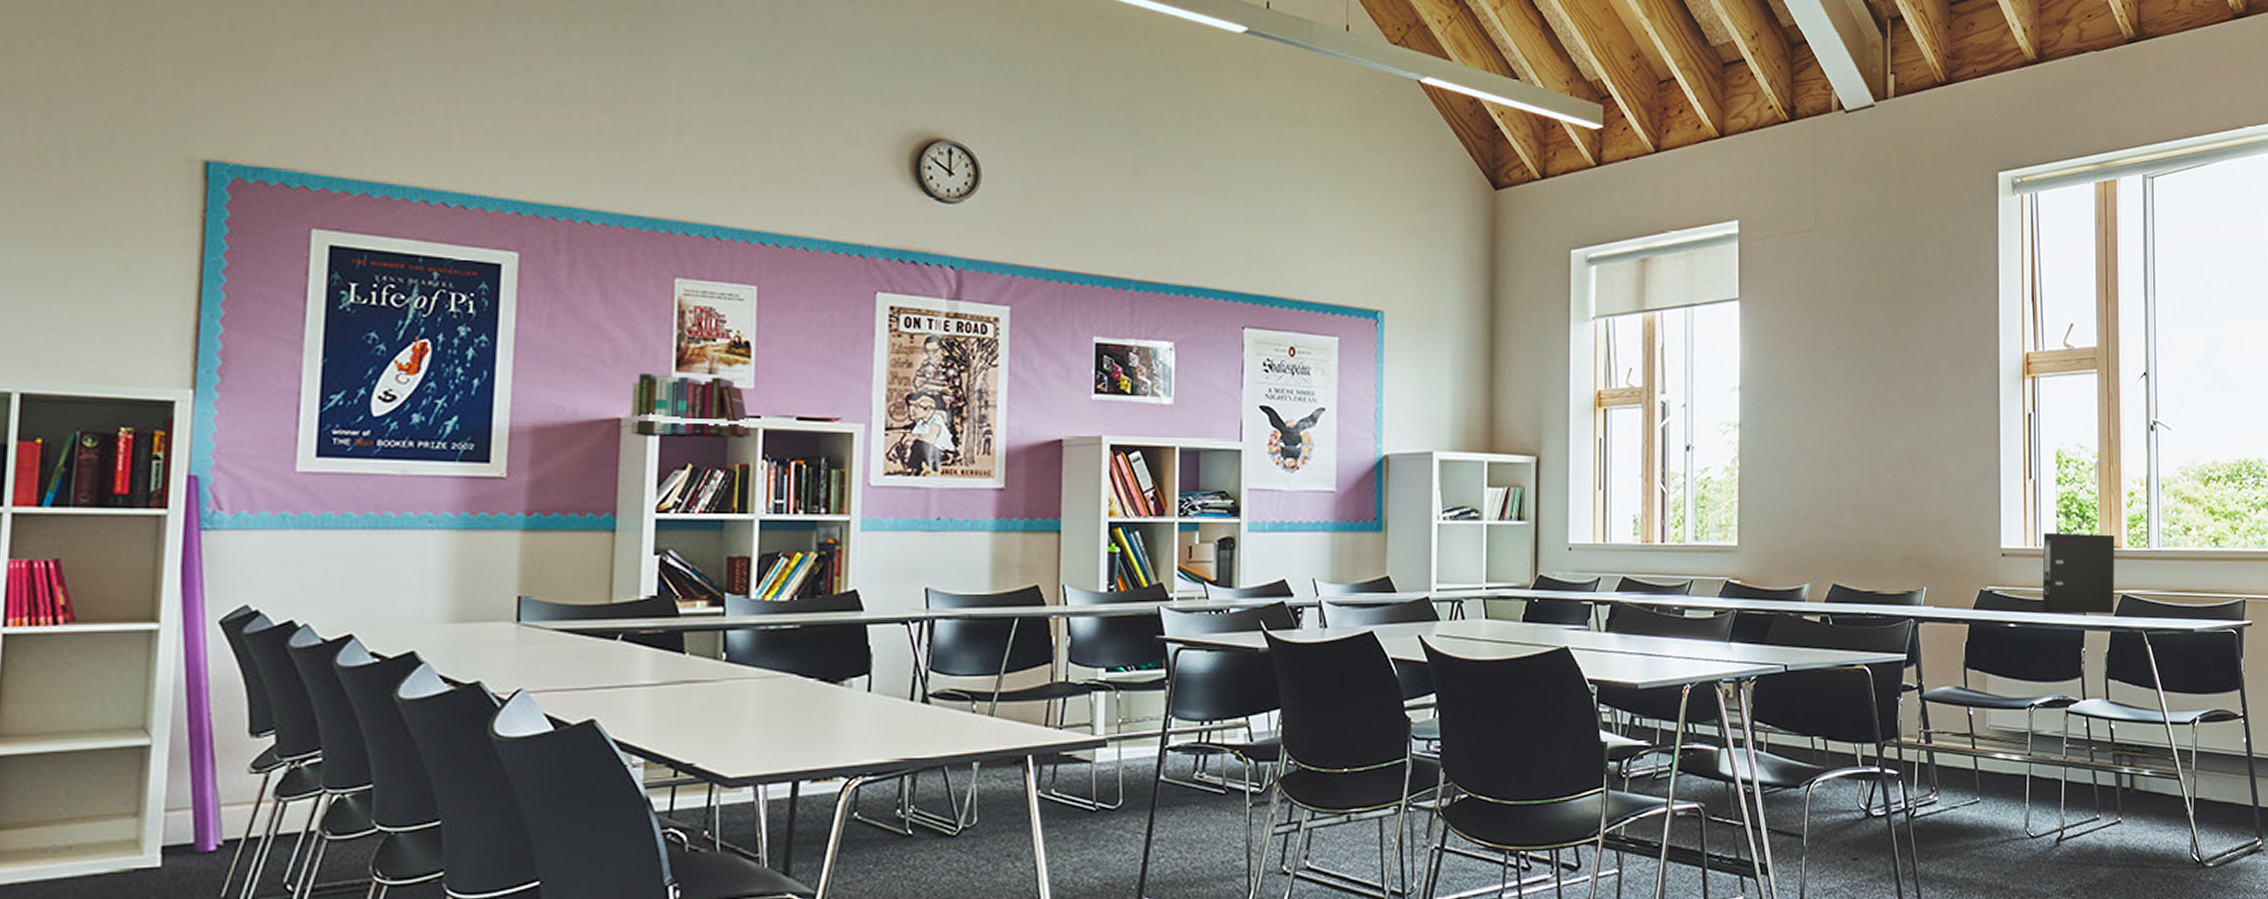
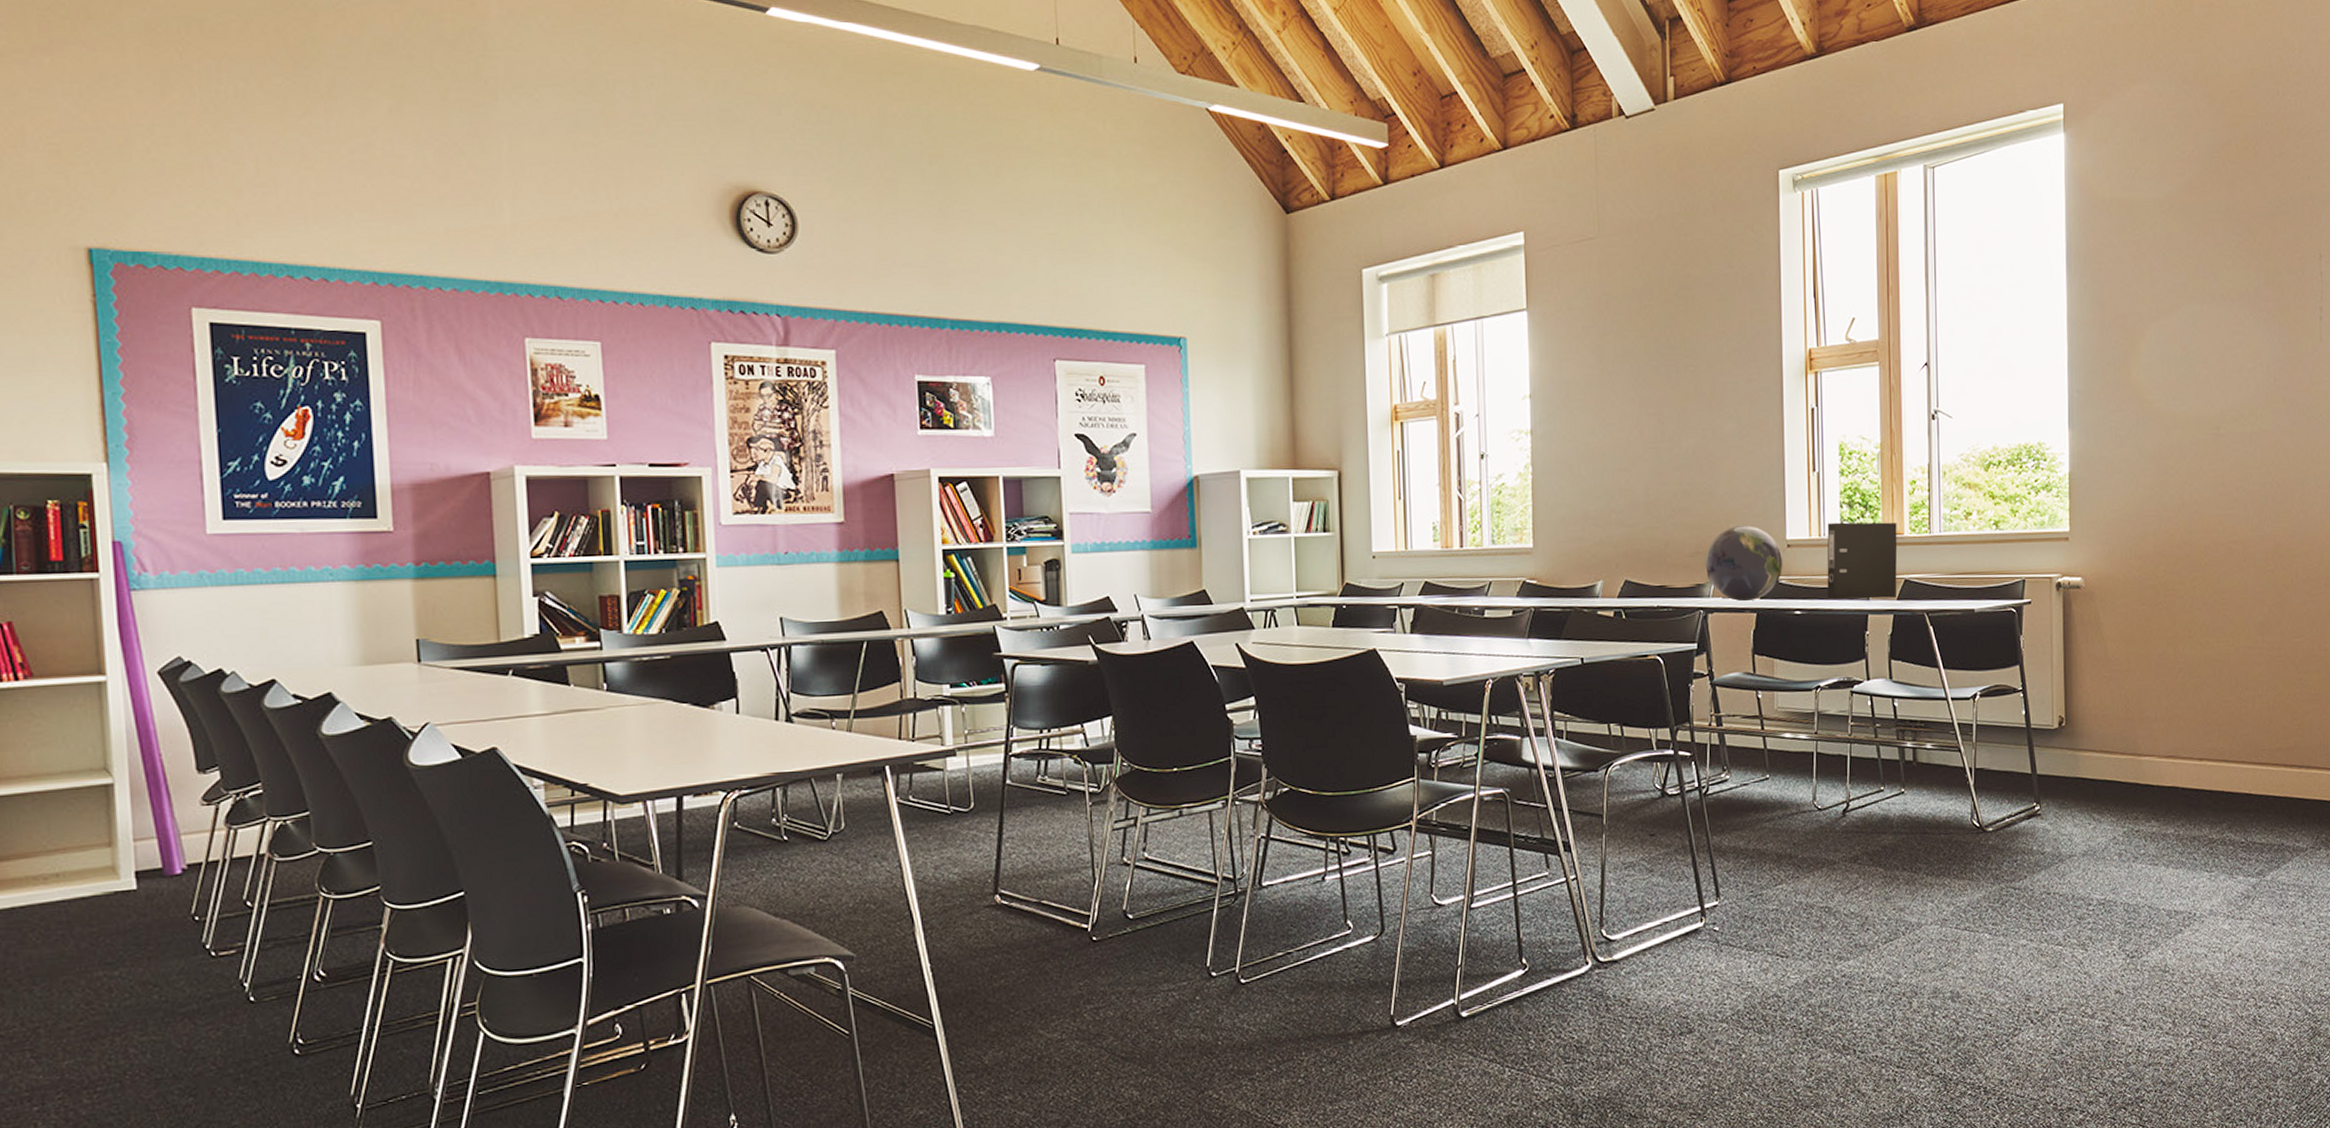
books: present [631,374,751,439] -> none [497,429,609,489]
globe: none [1917,532,1998,612] -> present [1705,526,1783,602]

